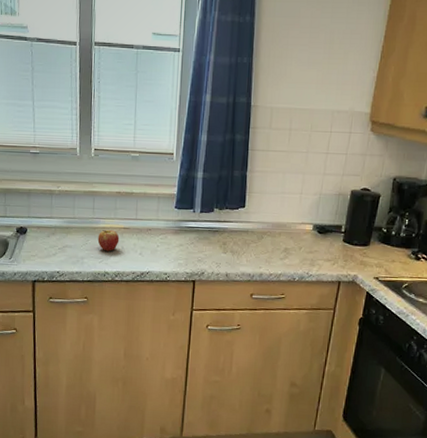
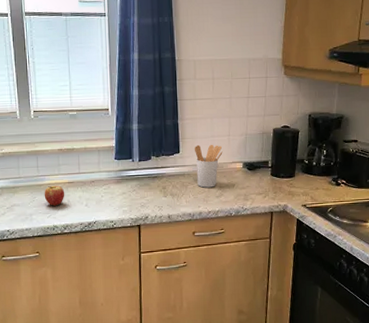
utensil holder: none [261,200,292,248] -> present [194,144,223,188]

